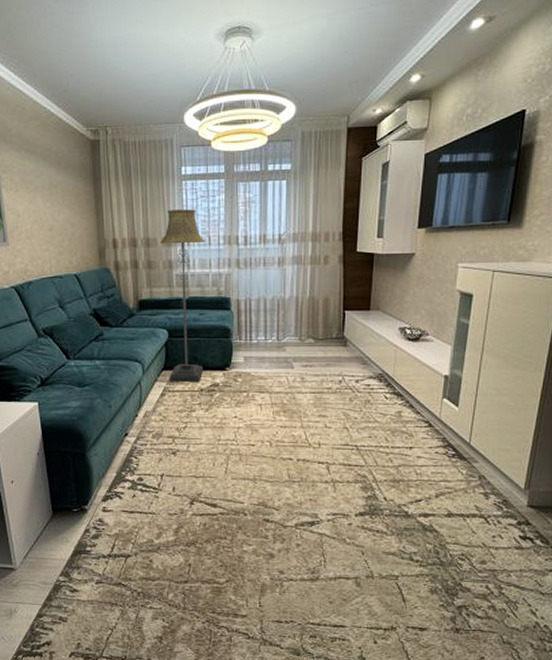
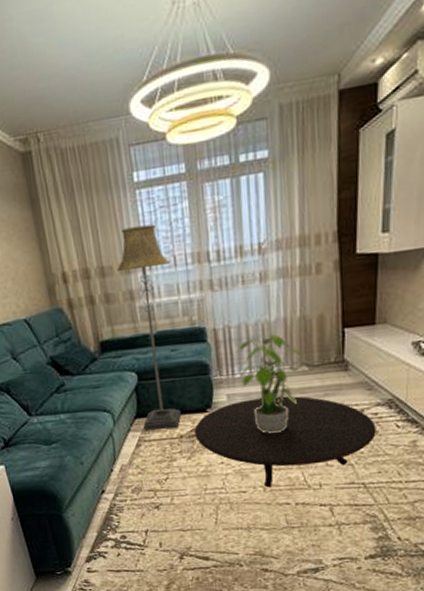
table: none [213,362,368,443] -> present [194,396,376,488]
potted plant: none [255,307,312,394] -> present [236,332,305,433]

